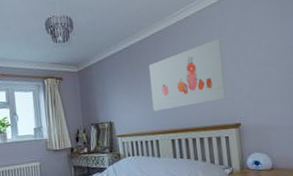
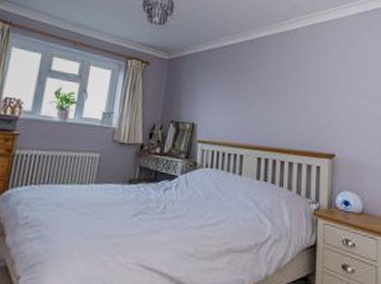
wall art: present [149,39,227,112] -> none [243,58,326,125]

